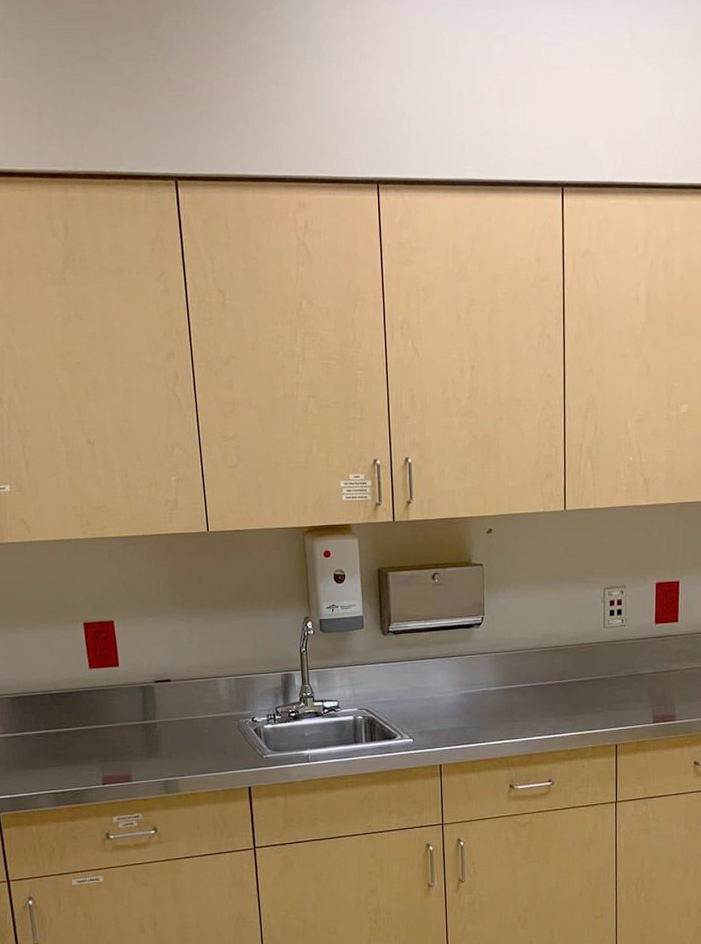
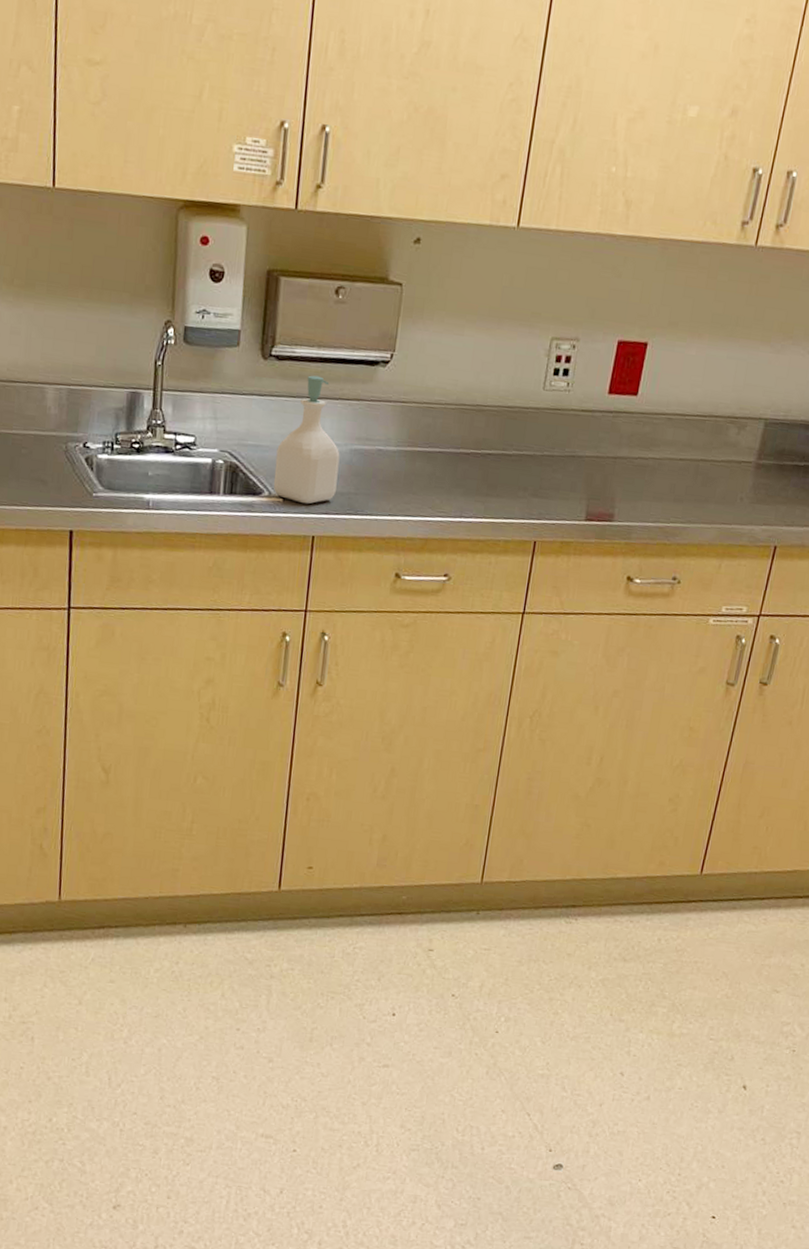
soap bottle: none [403,642,454,741] -> present [273,375,340,504]

